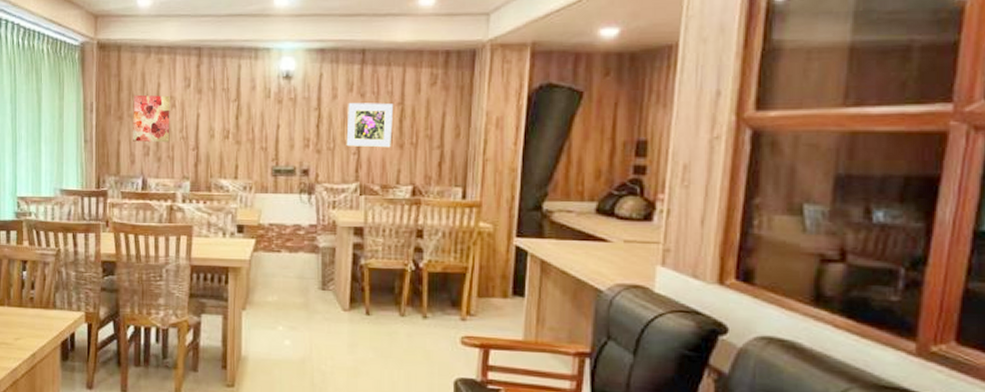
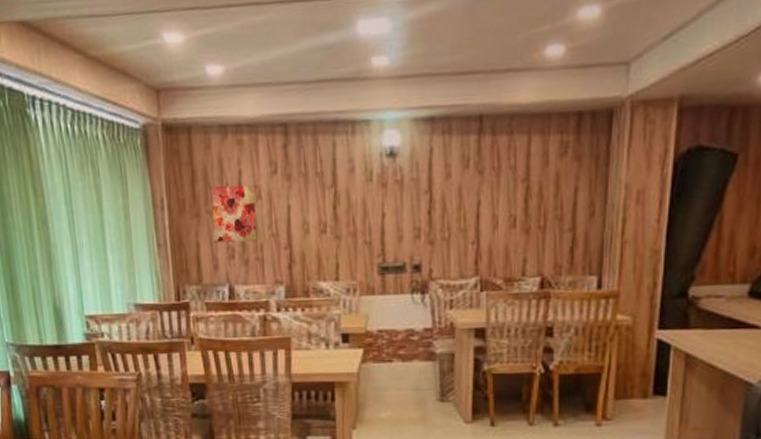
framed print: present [346,103,393,148] -> none [463,180,517,235]

